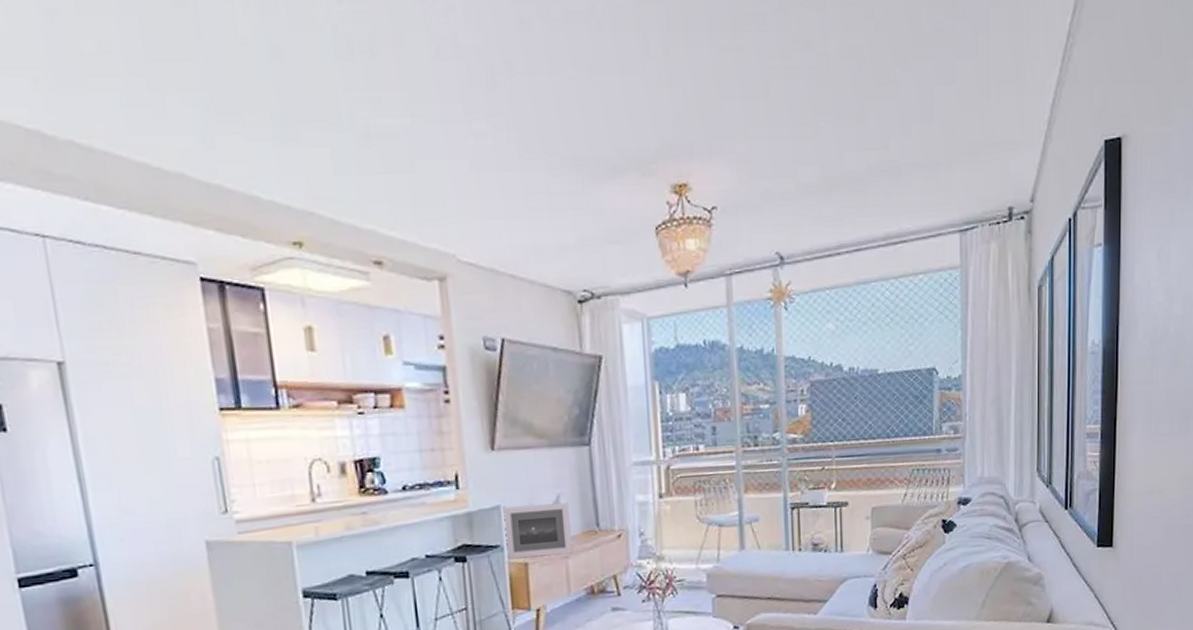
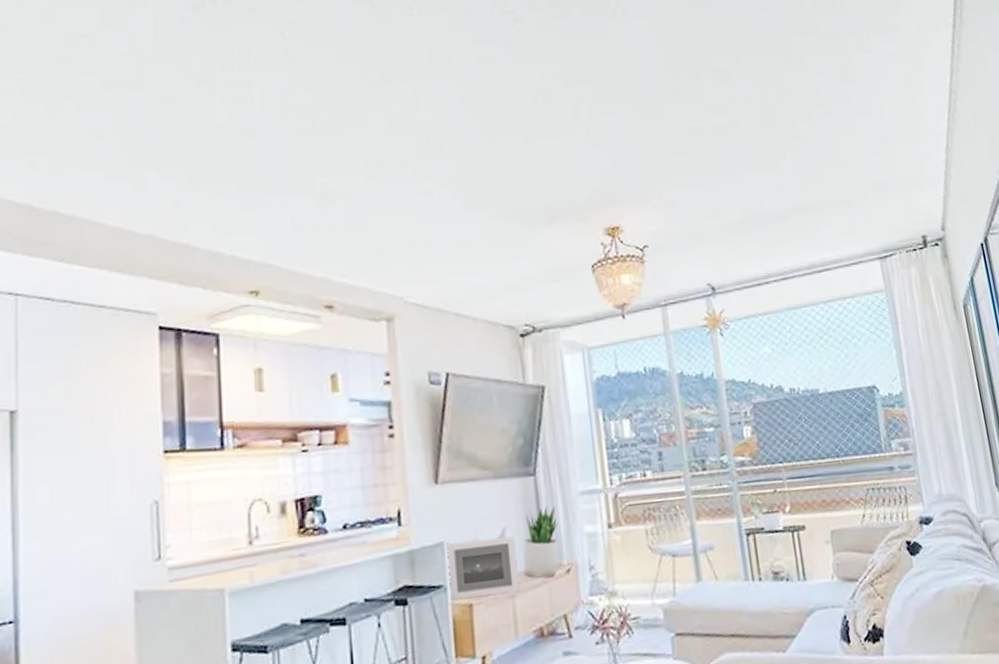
planter: none [576,475,612,542] -> present [523,506,559,579]

